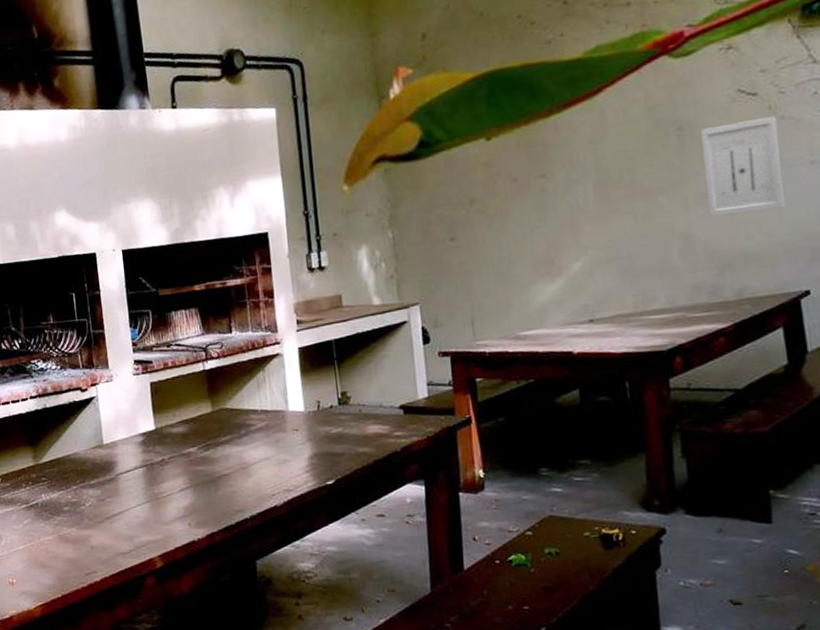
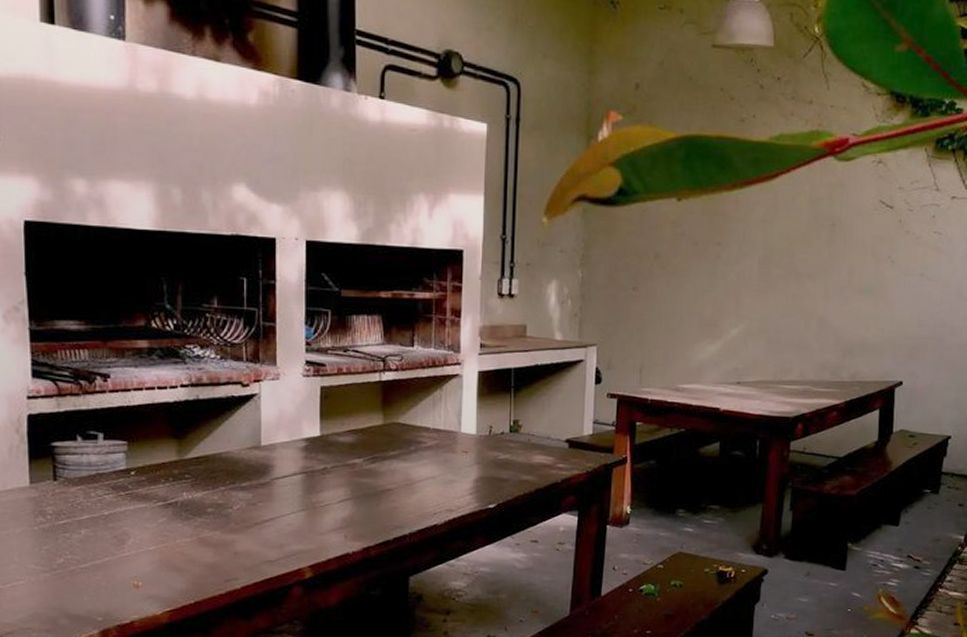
wall art: present [701,115,785,217] -> none [842,228,903,309]

